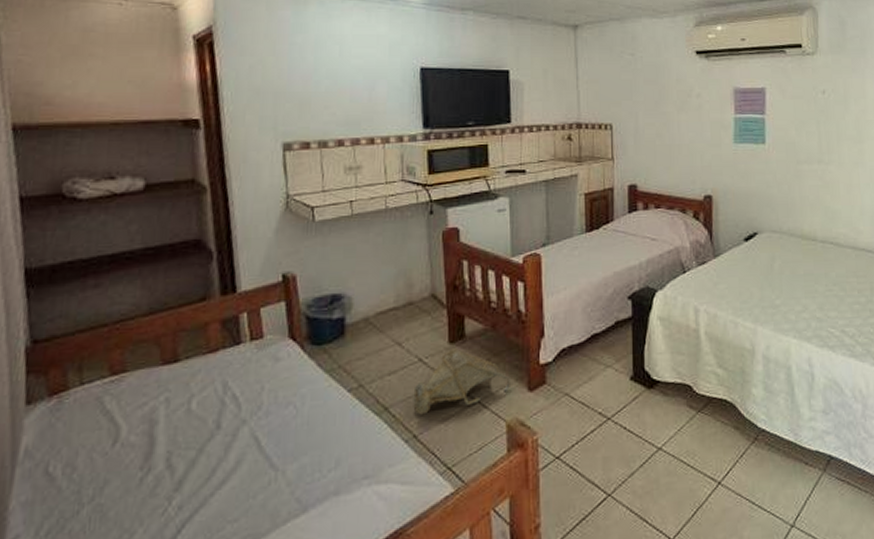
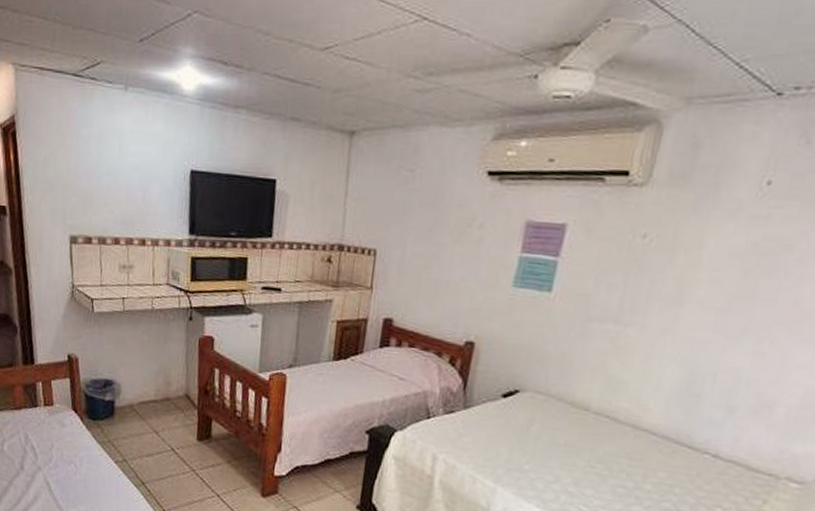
bag: present [413,348,510,415] -> none [164,445,247,497]

